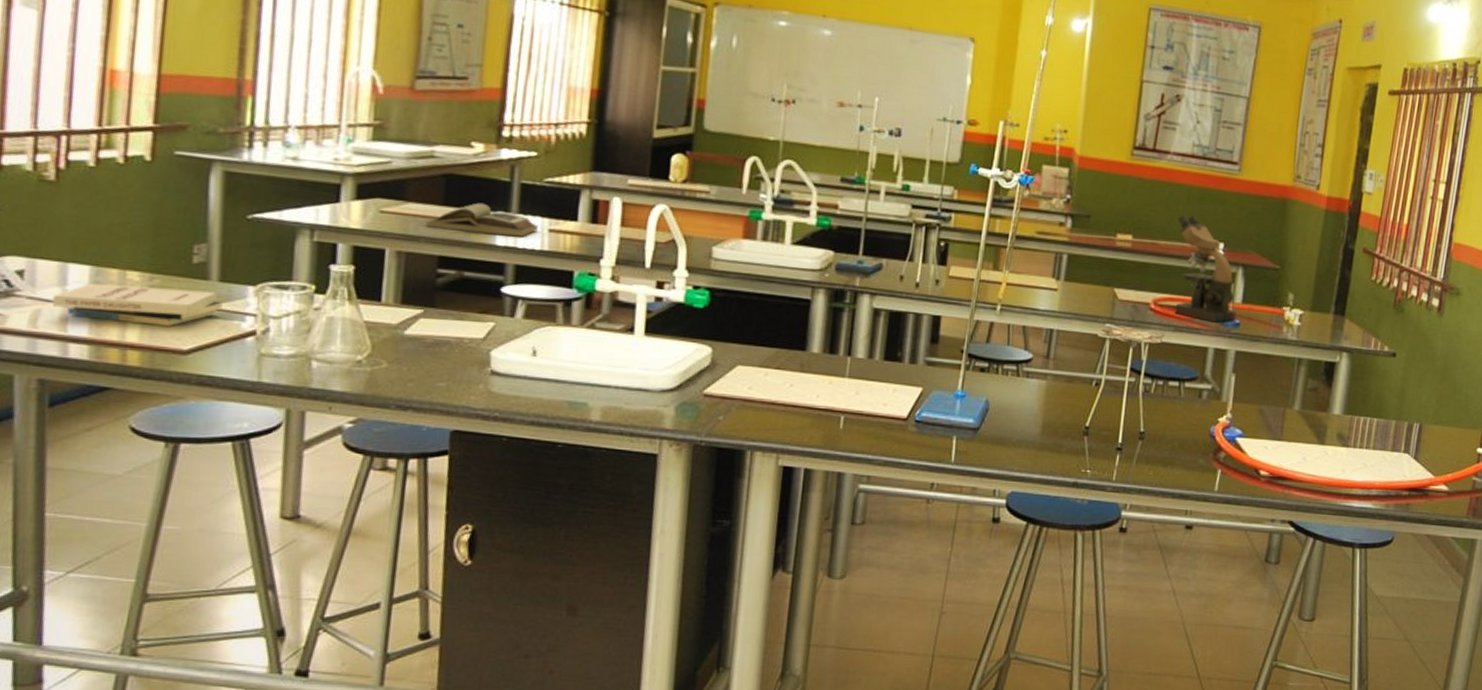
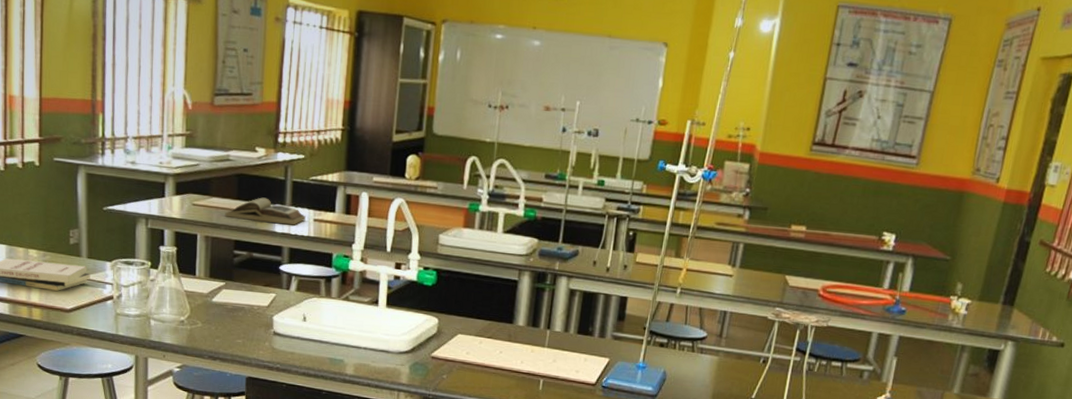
microscope: present [1174,215,1236,324] -> none [842,207,903,311]

